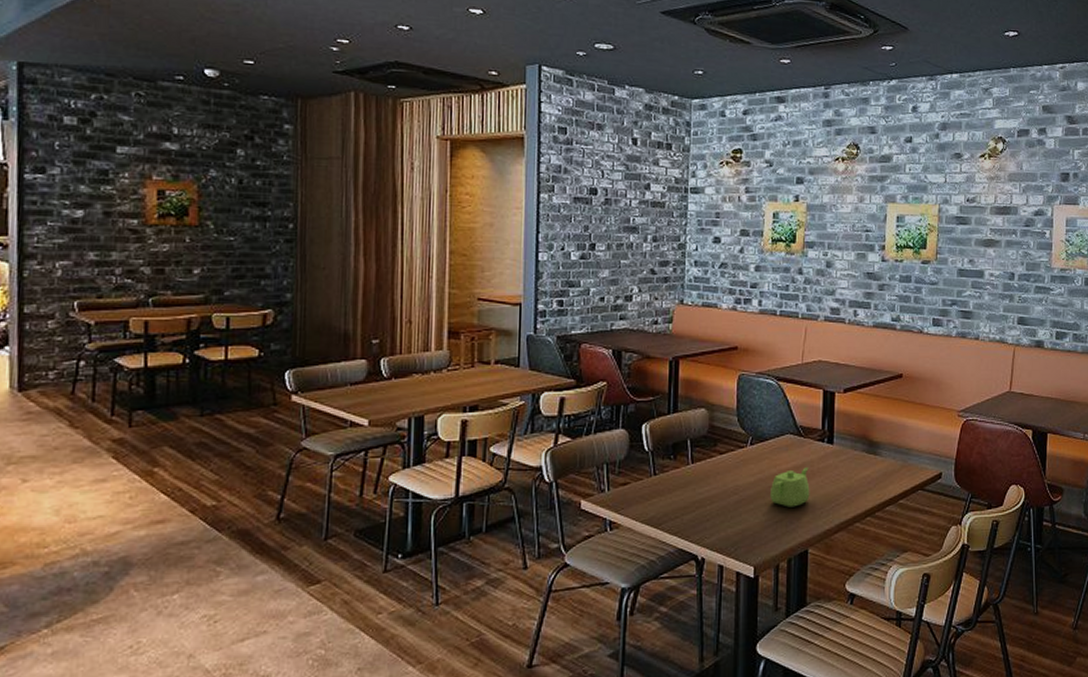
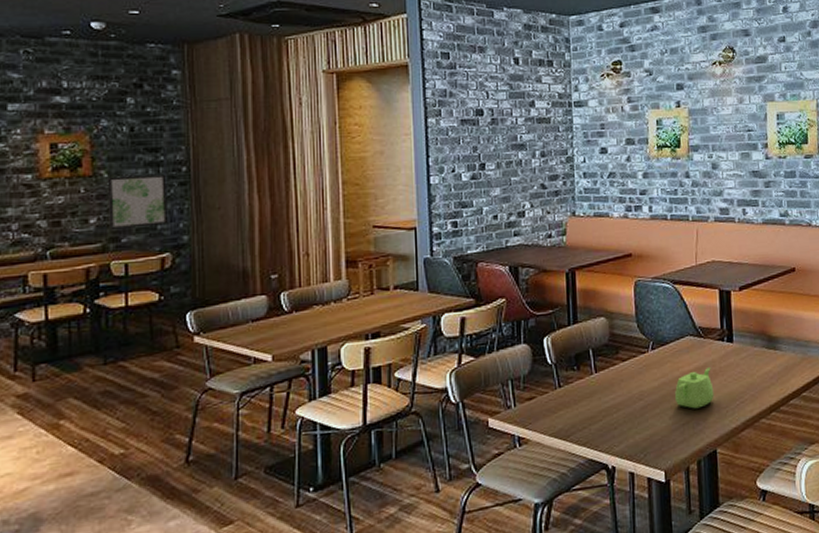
wall art: none [212,228,273,282] -> present [107,174,169,229]

